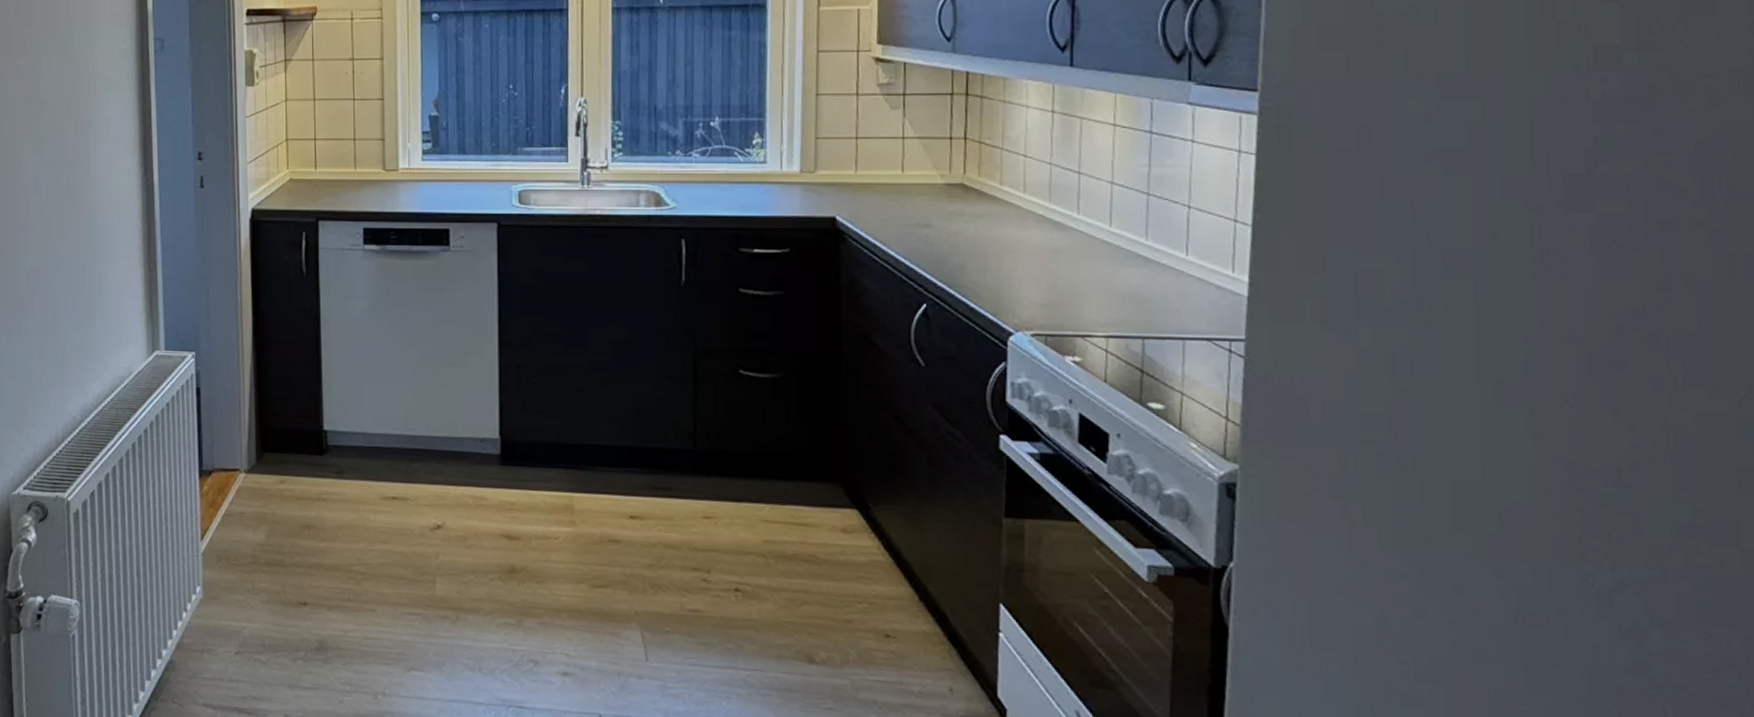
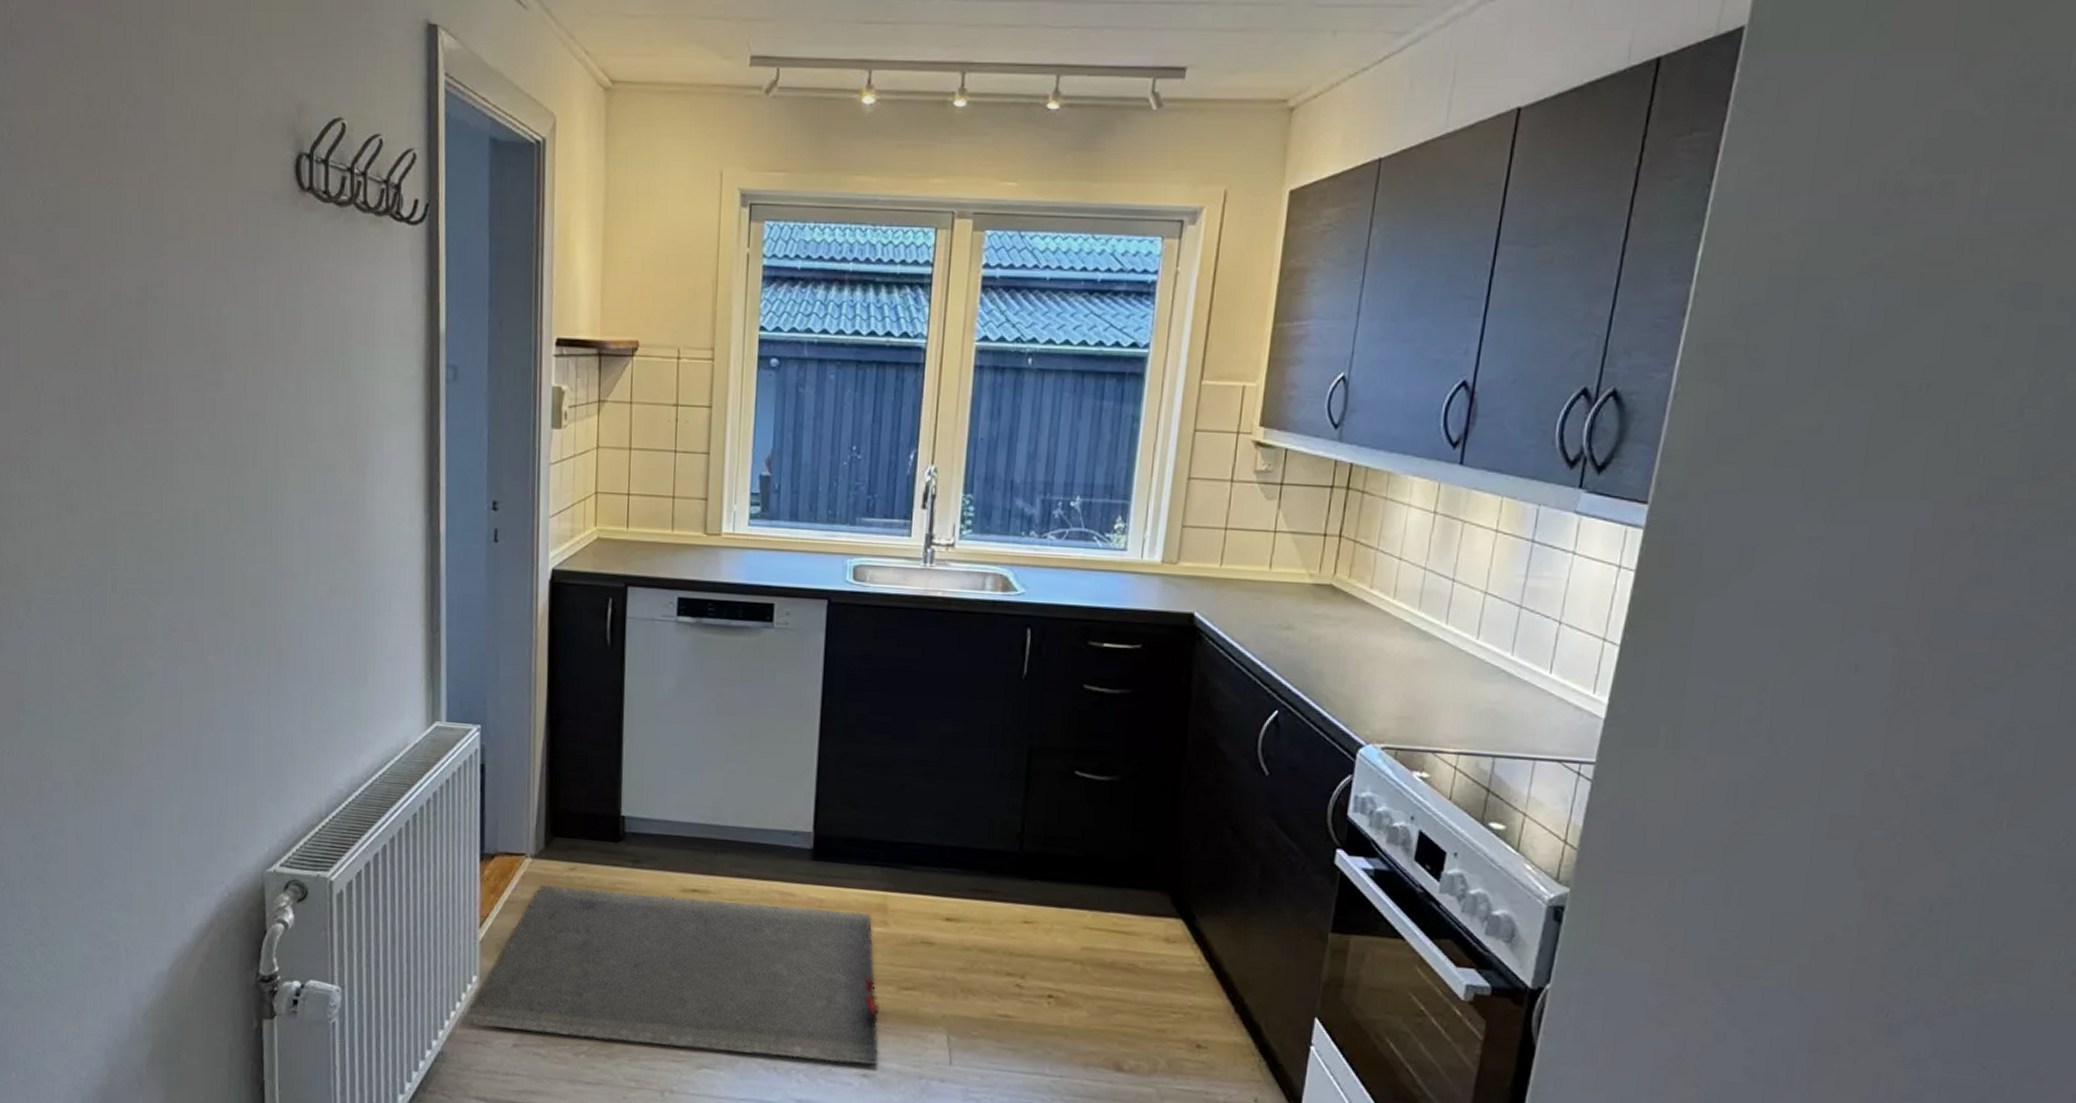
door mat: none [187,498,578,664] -> present [460,885,879,1065]

